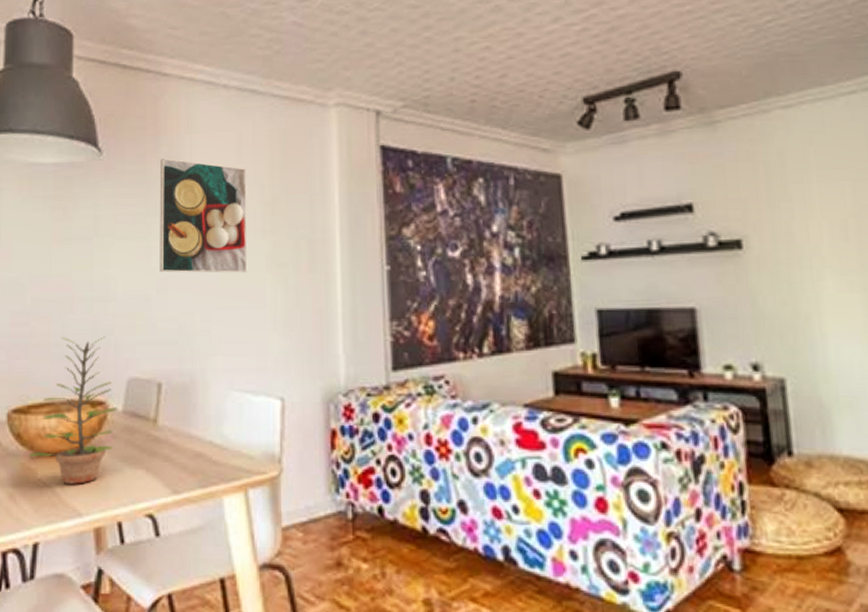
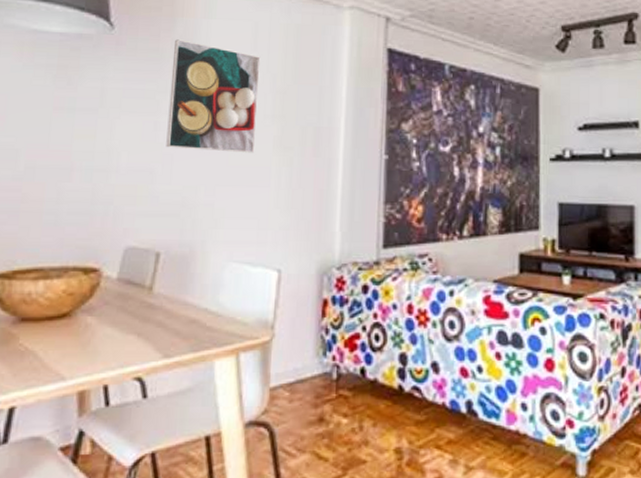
plant: present [28,336,118,484] -> none [9,204,112,349]

